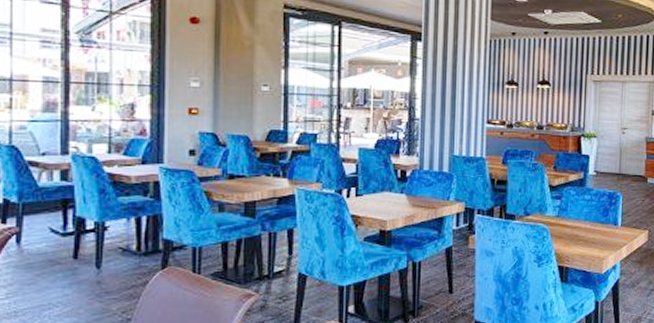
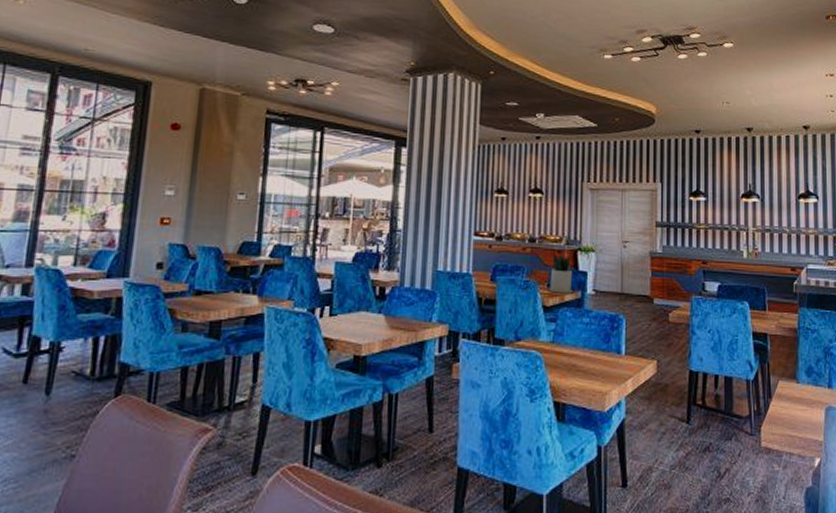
planter: none [554,139,576,174] -> present [548,254,573,294]

